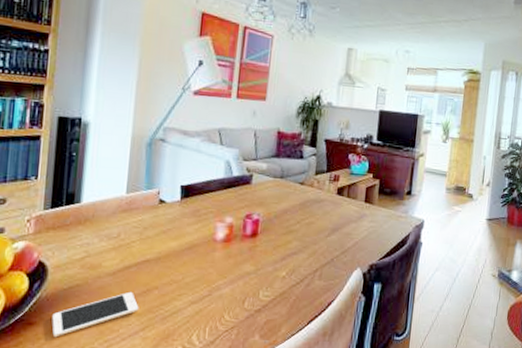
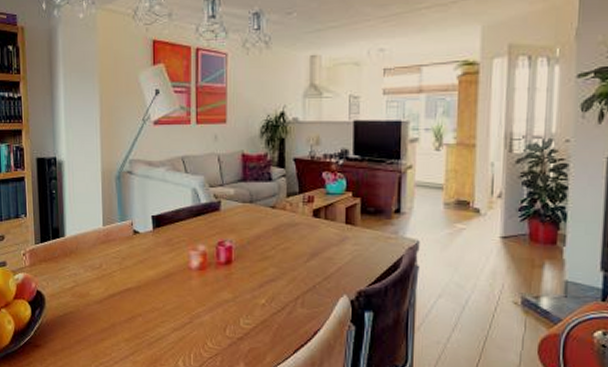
cell phone: present [52,291,139,338] -> none [53,318,127,359]

